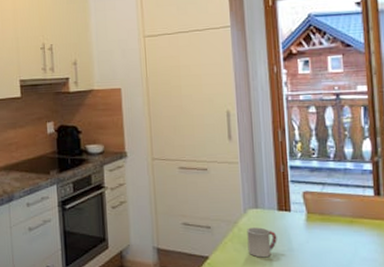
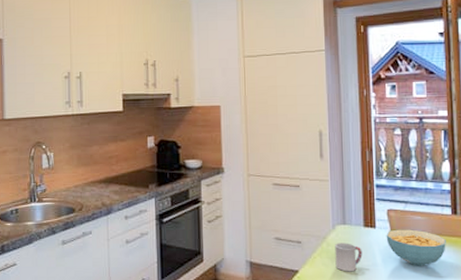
cereal bowl: none [302,212,369,251] -> present [386,229,446,266]

